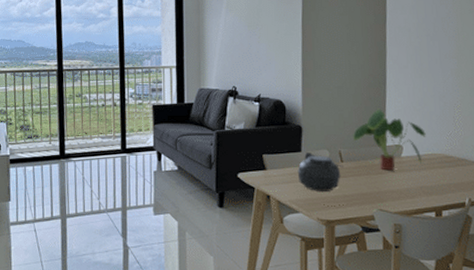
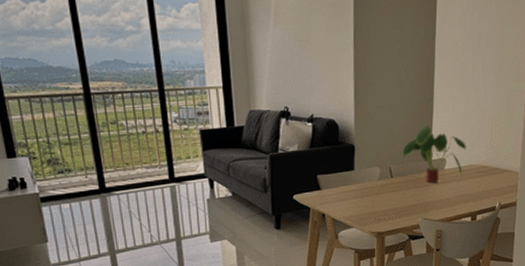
teapot: present [297,152,343,192] -> none [350,170,393,207]

